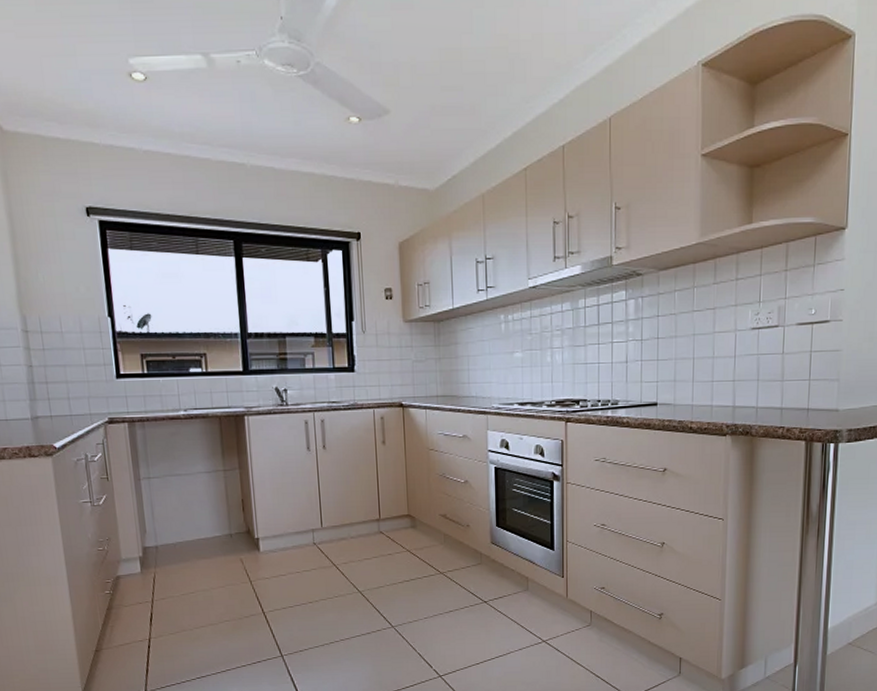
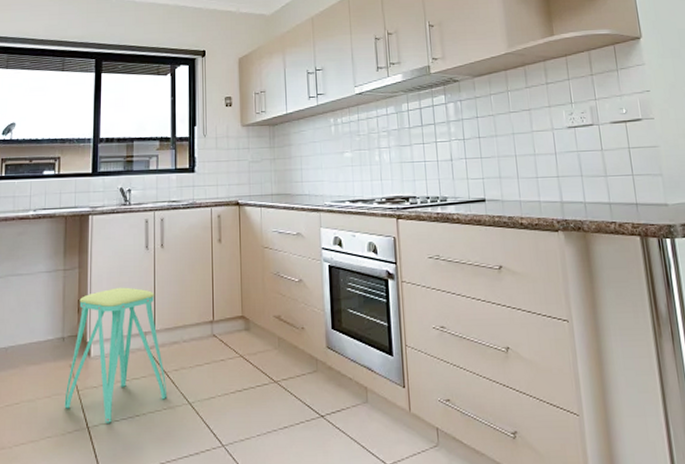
stool: none [238,487,338,609] -> present [64,287,168,423]

